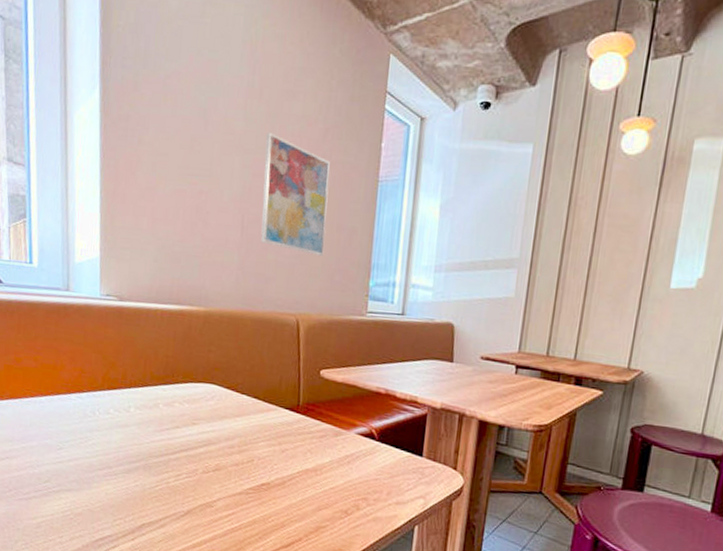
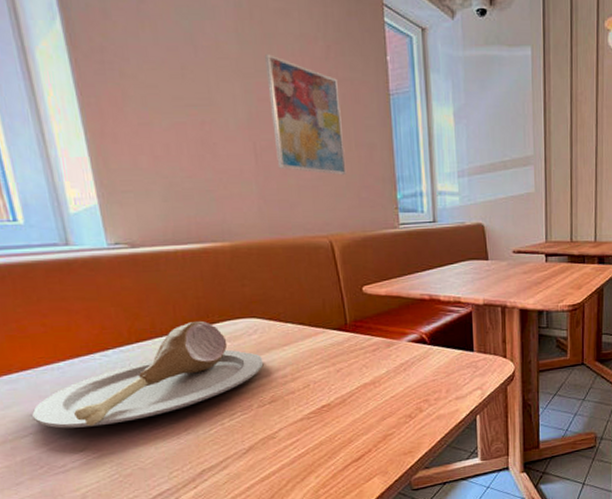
plate: none [12,378,215,463] -> present [32,320,264,429]

